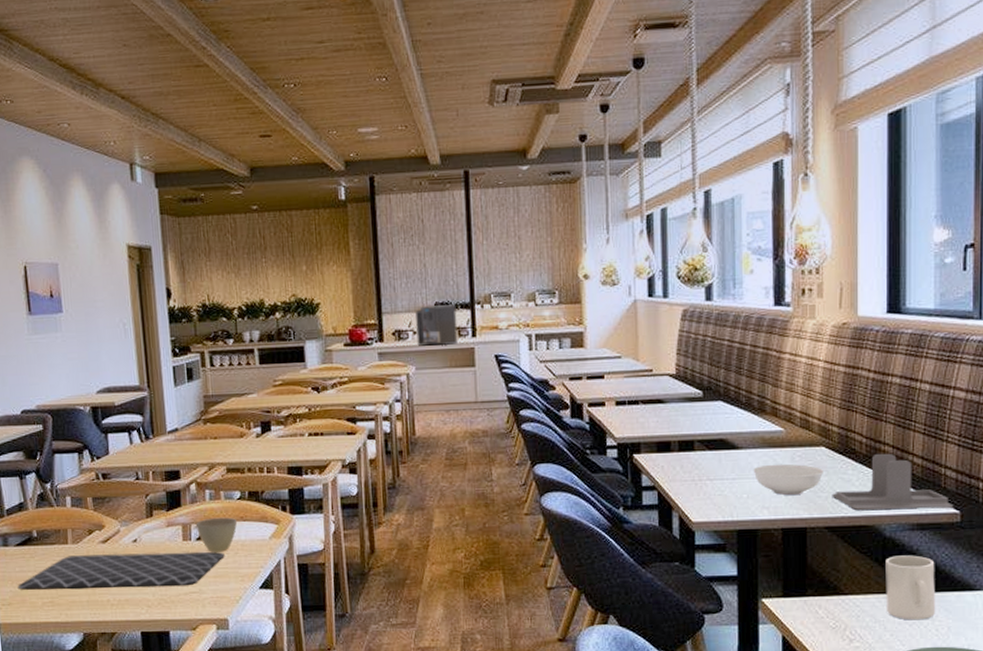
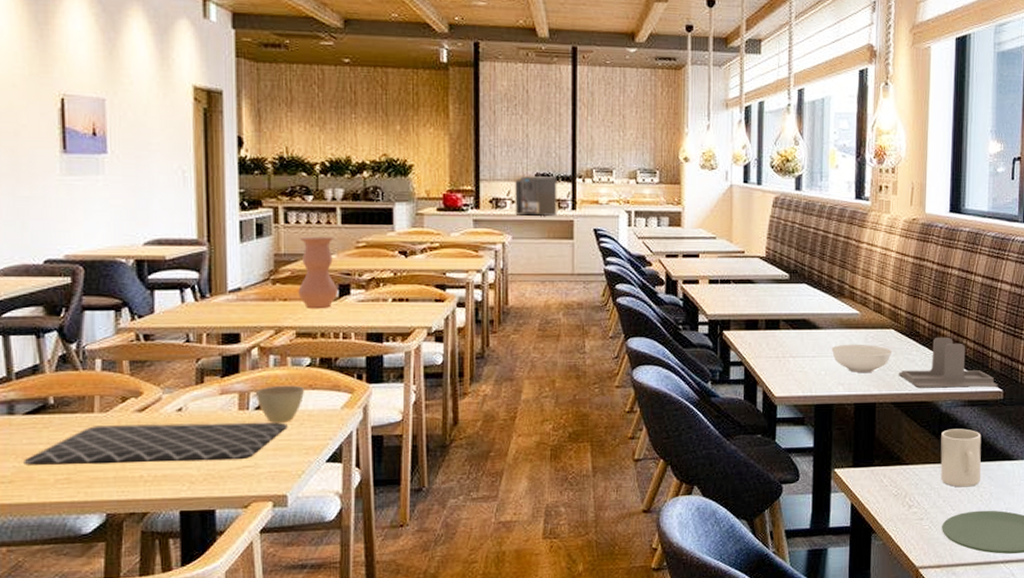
vase: none [224,377,260,445] -> present [298,236,338,308]

